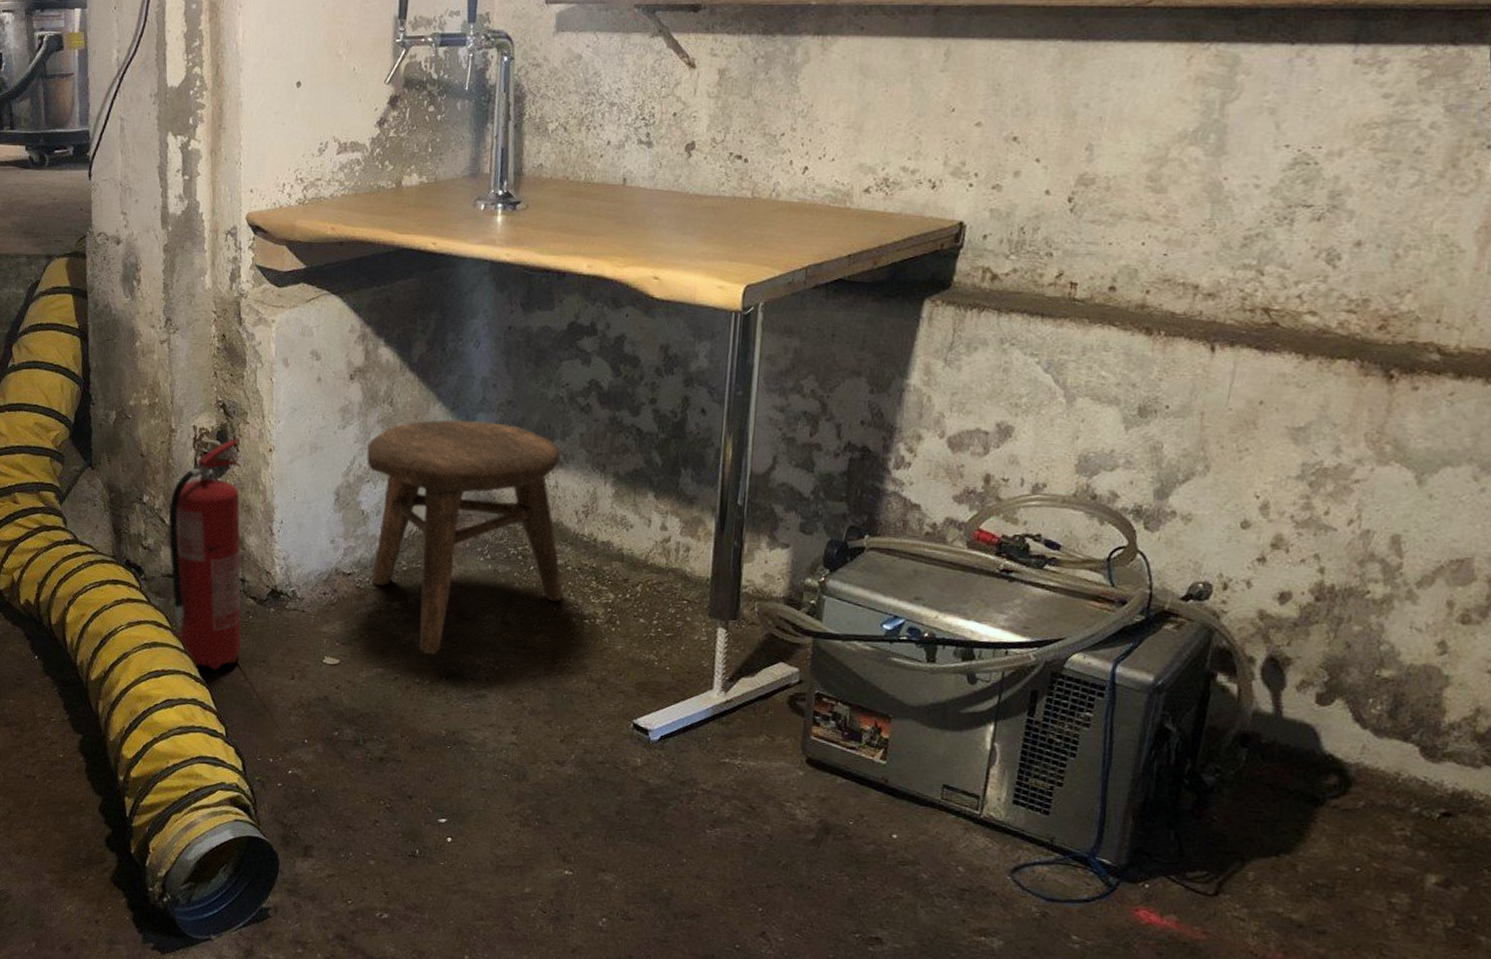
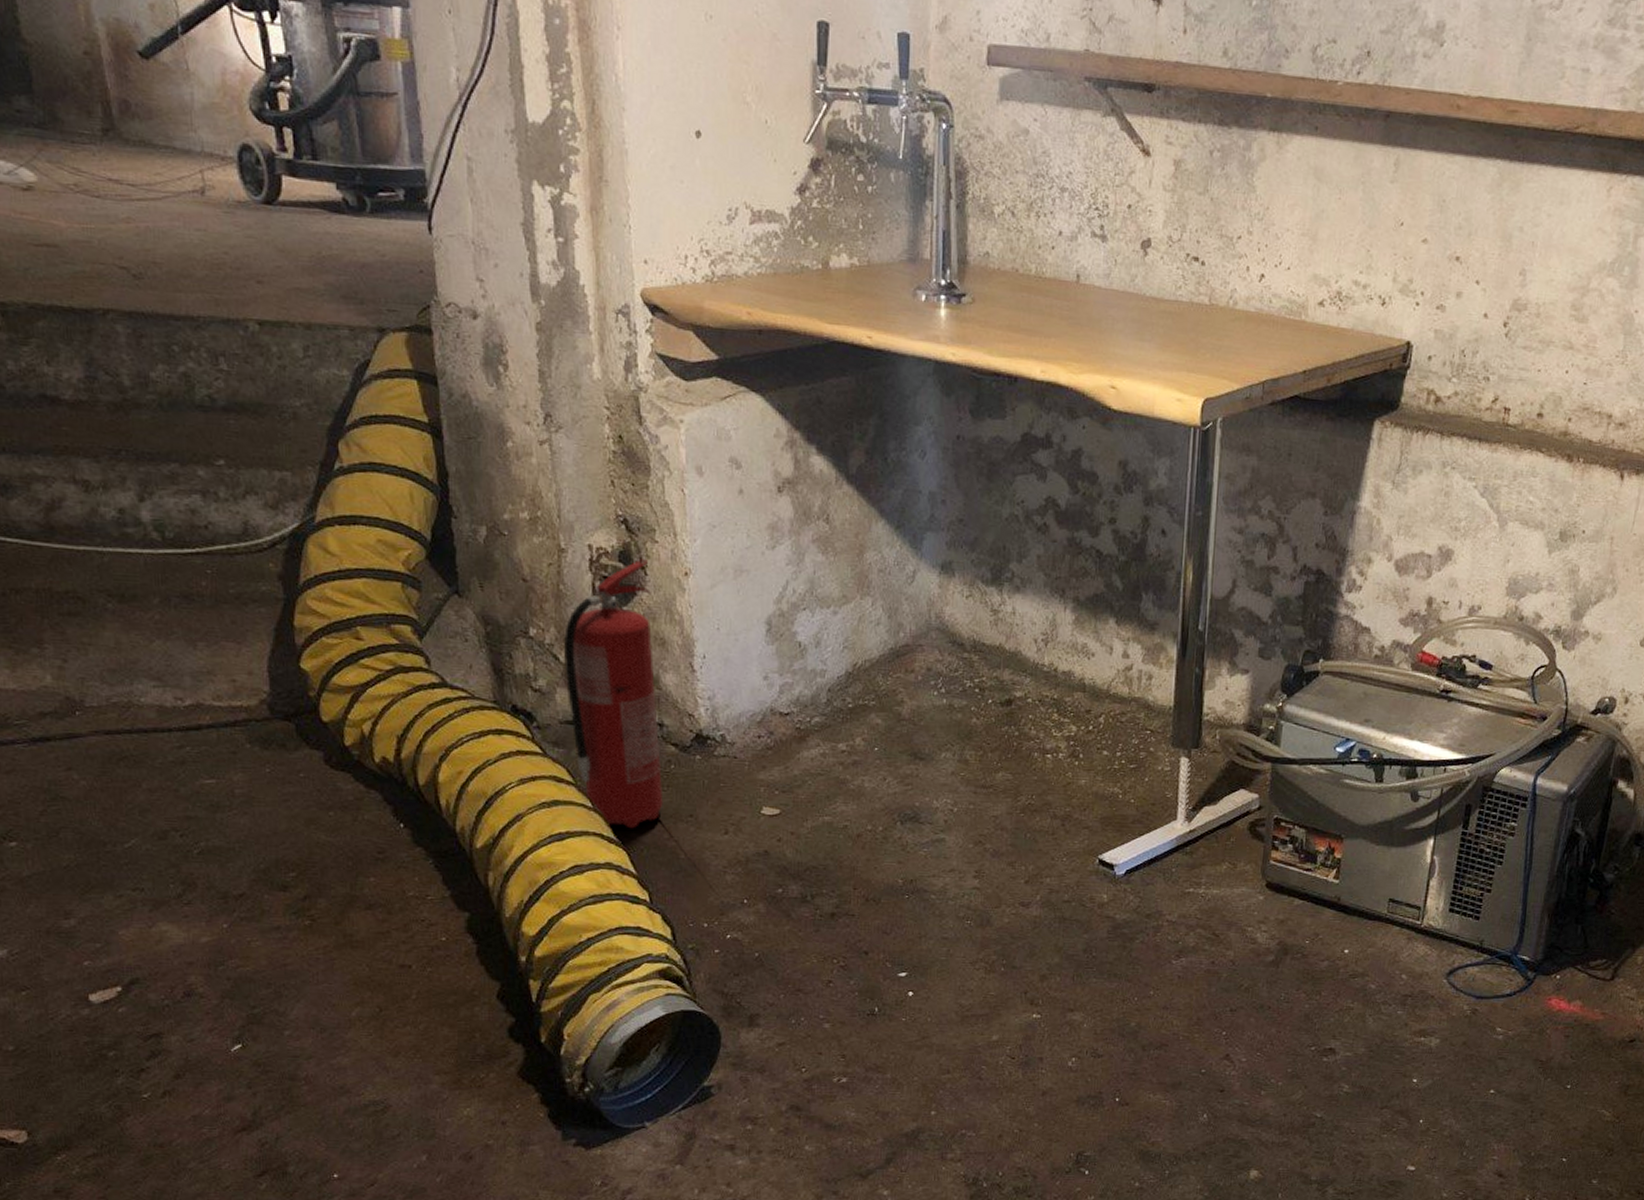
stool: present [367,420,564,656] -> none [802,539,1024,800]

